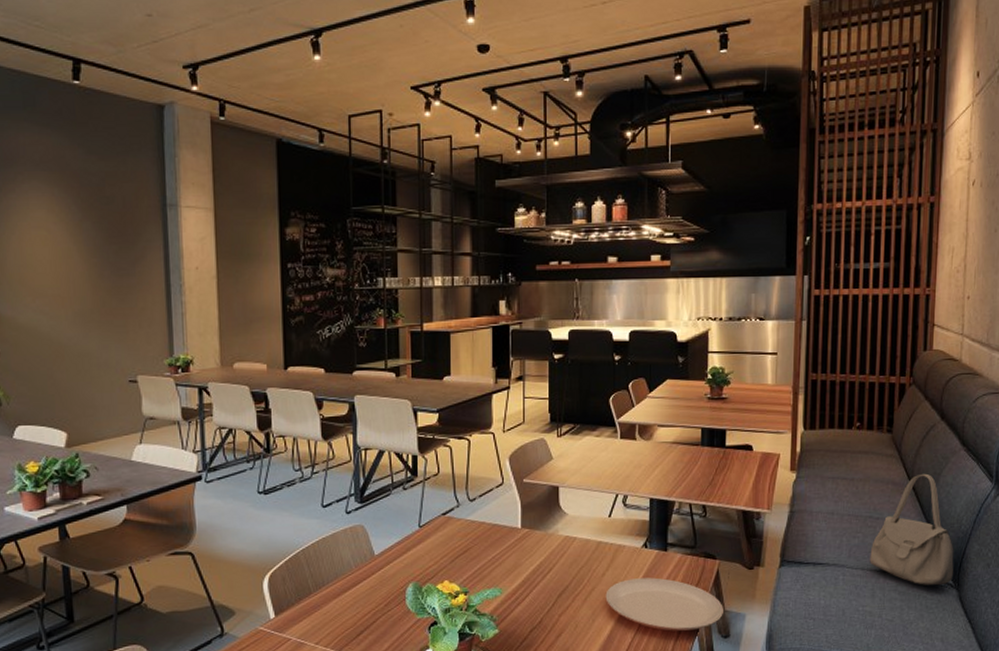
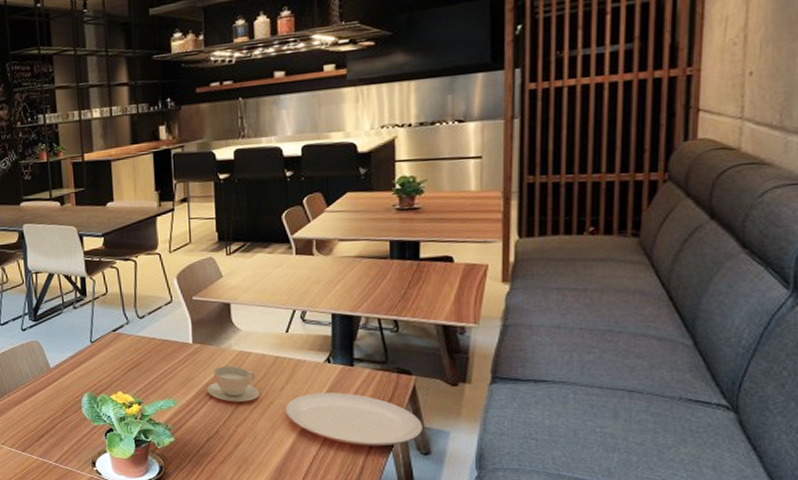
teacup: none [532,551,582,590] -> present [206,365,259,402]
handbag: present [870,473,954,586] -> none [610,281,731,407]

